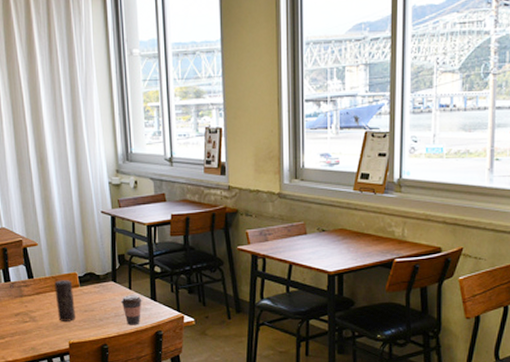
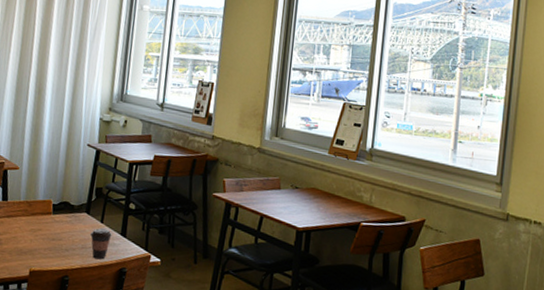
candle: present [54,280,76,321] -> none [24,205,46,249]

